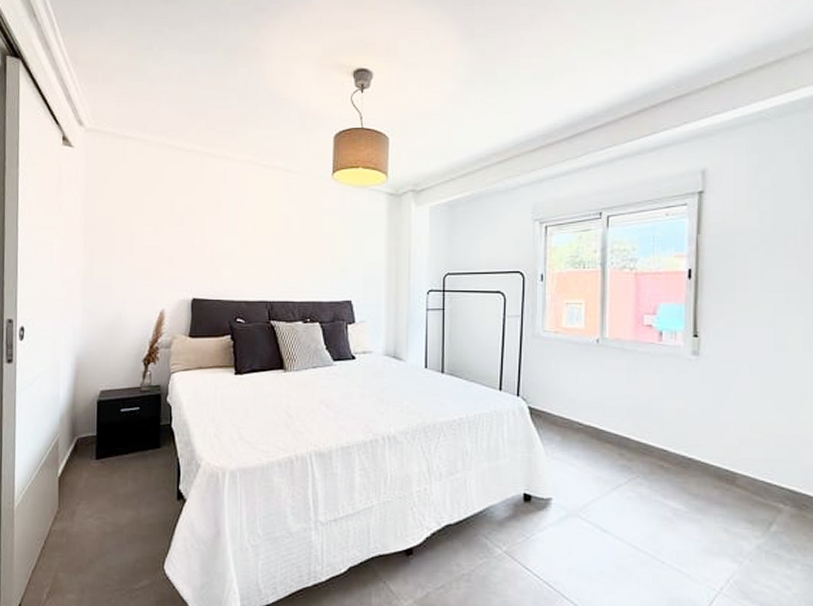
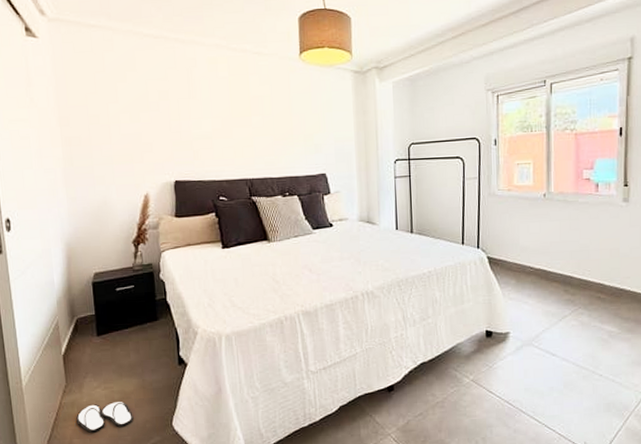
slippers: none [64,535,124,567] -> present [76,402,134,433]

